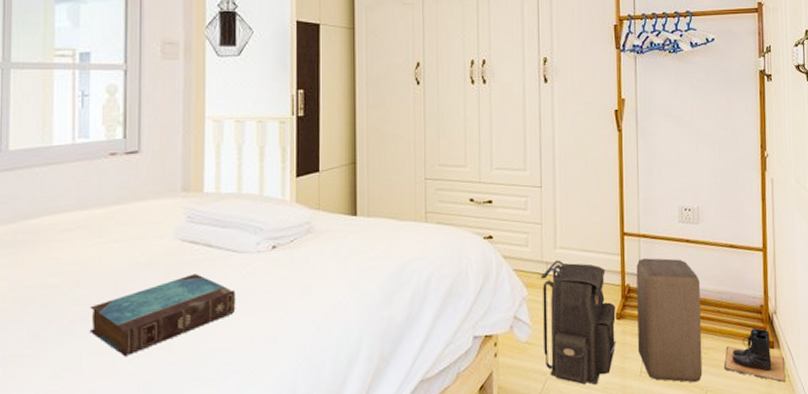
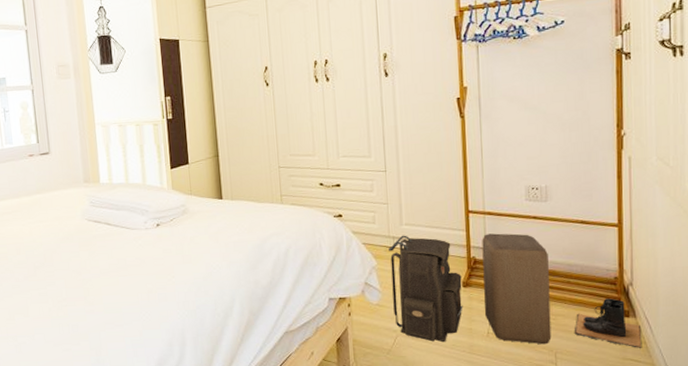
book: present [89,274,236,357] -> none [28,246,133,306]

